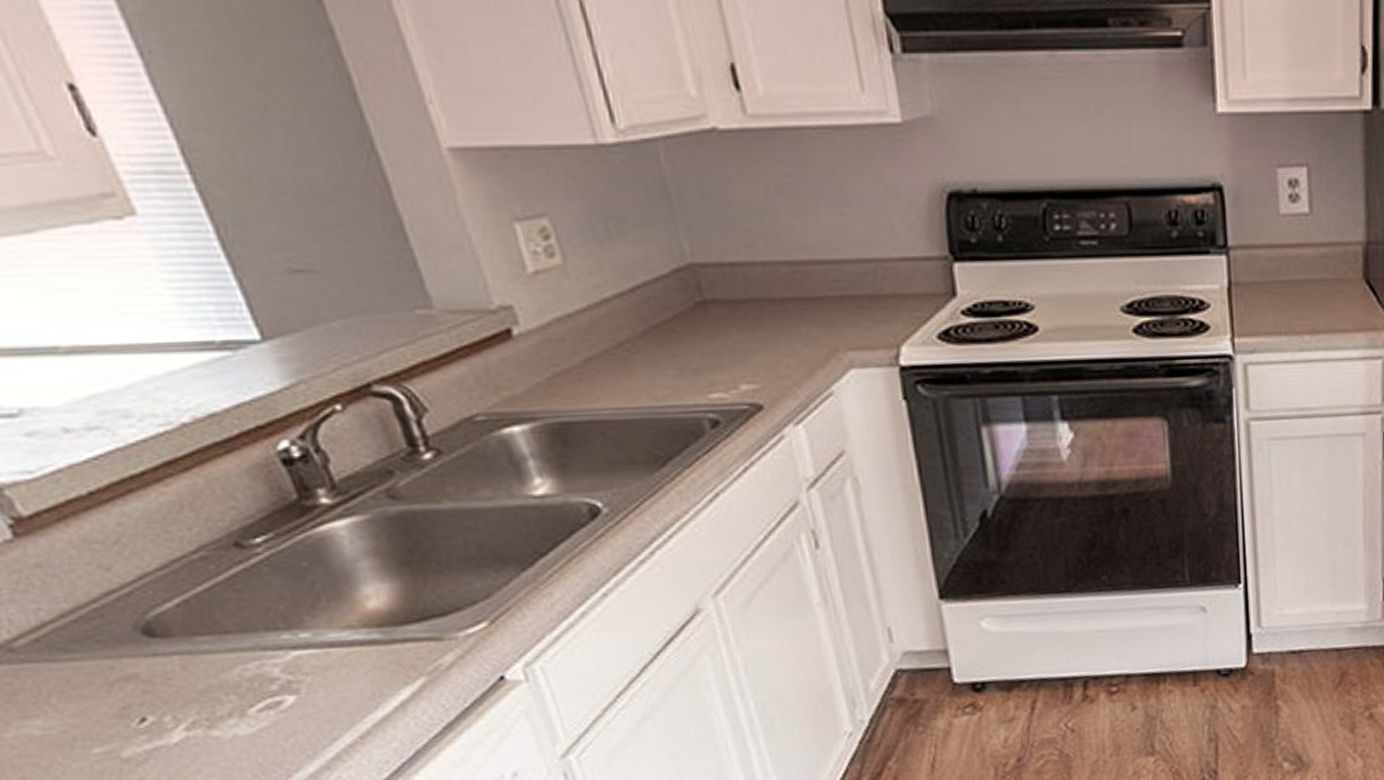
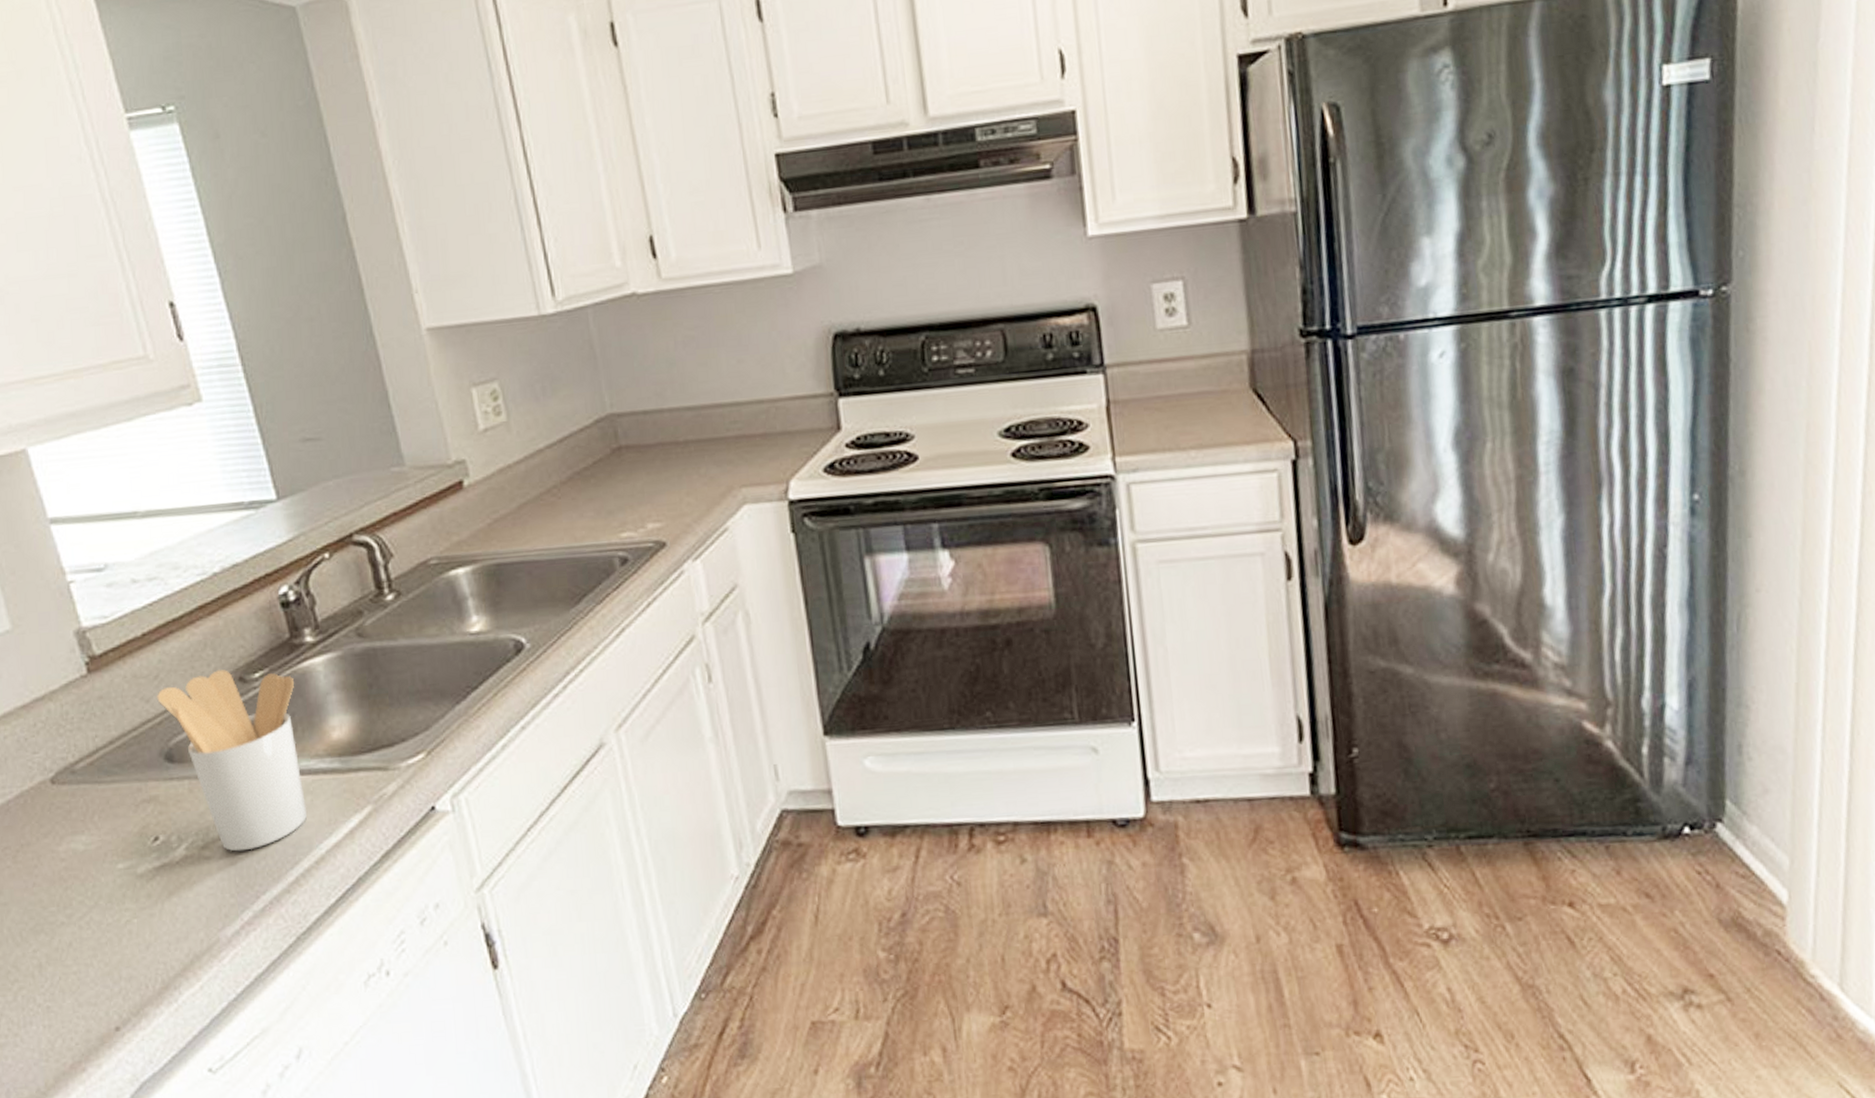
utensil holder: none [120,534,344,731] -> present [157,669,308,852]

